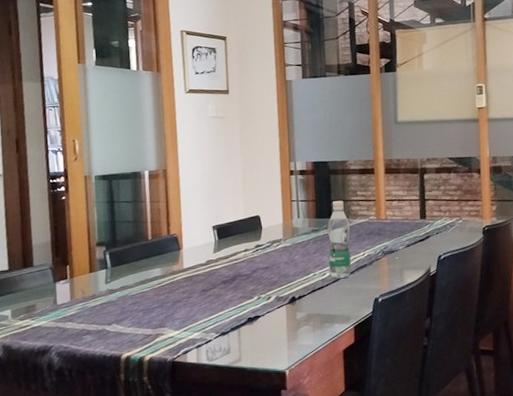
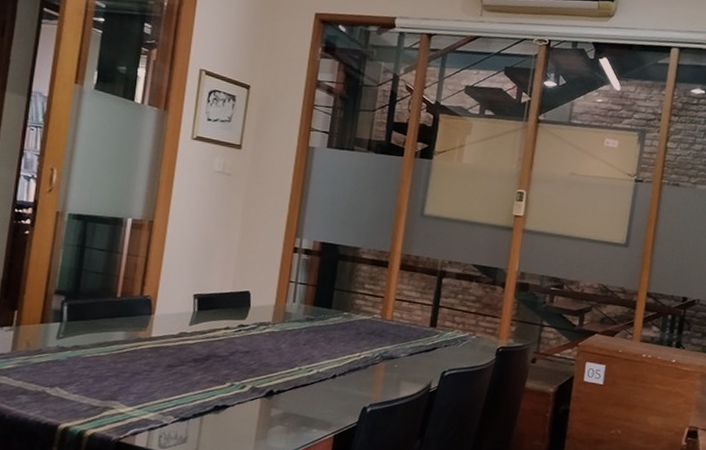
bottle: present [327,200,352,279] -> none [317,290,350,379]

